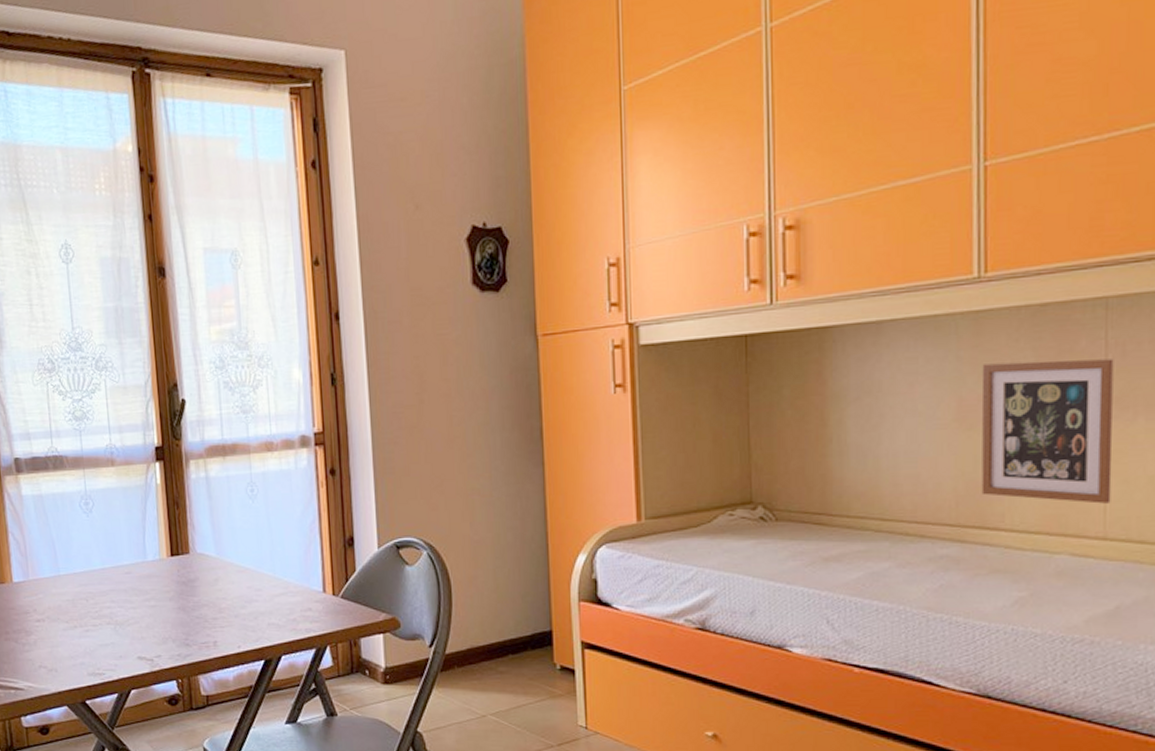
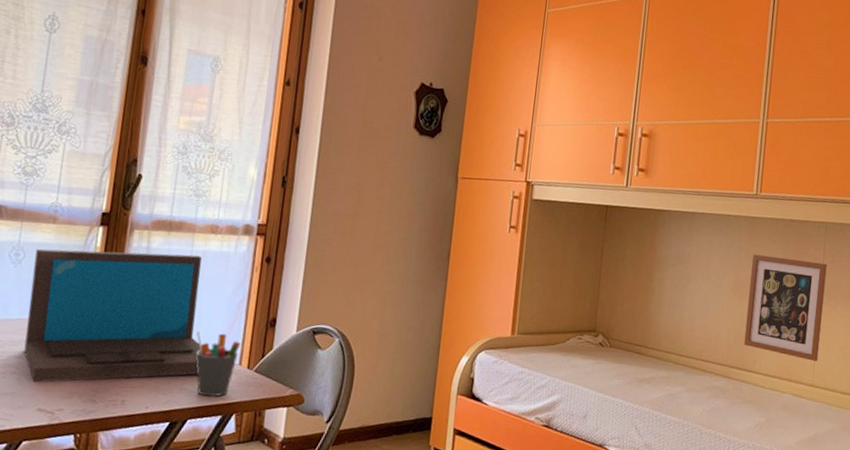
laptop: none [103,478,283,631] -> present [24,249,202,383]
pen holder: none [273,560,322,630] -> present [195,331,241,397]

